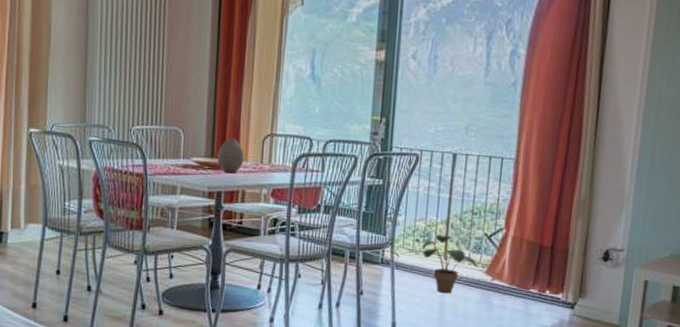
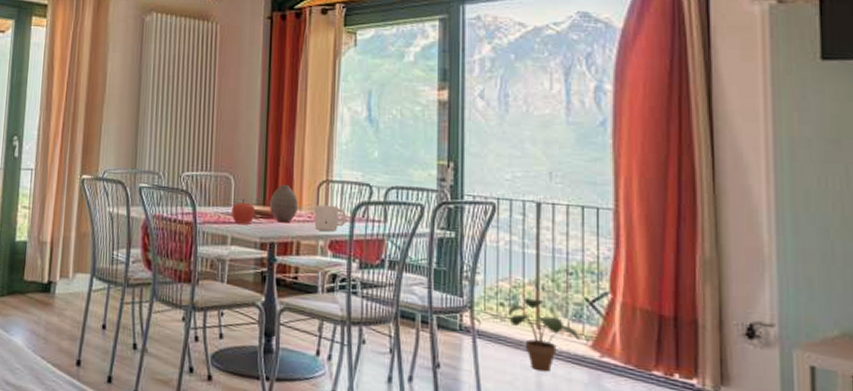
fruit: none [181,152,203,175] -> present [231,199,255,224]
mug: none [258,156,289,181] -> present [314,204,347,232]

